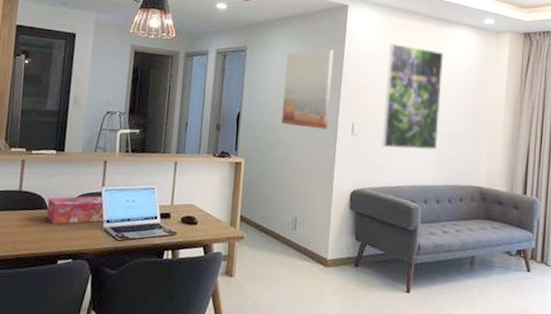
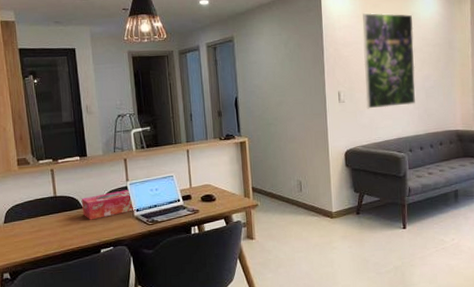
wall art: present [280,49,334,130] -> none [271,27,318,102]

